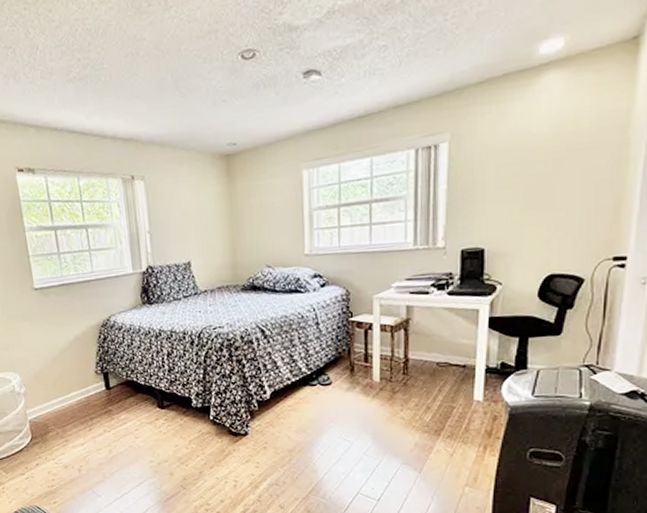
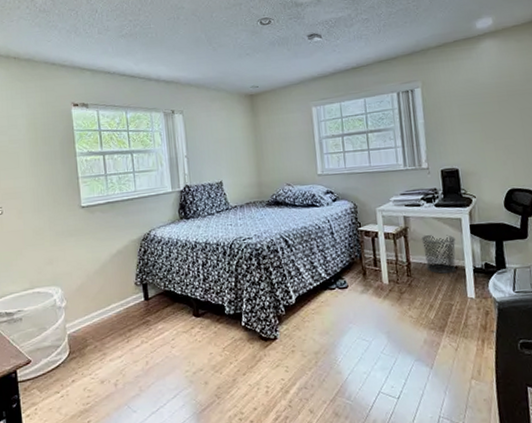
waste bin: none [426,328,469,373] -> present [422,235,456,274]

